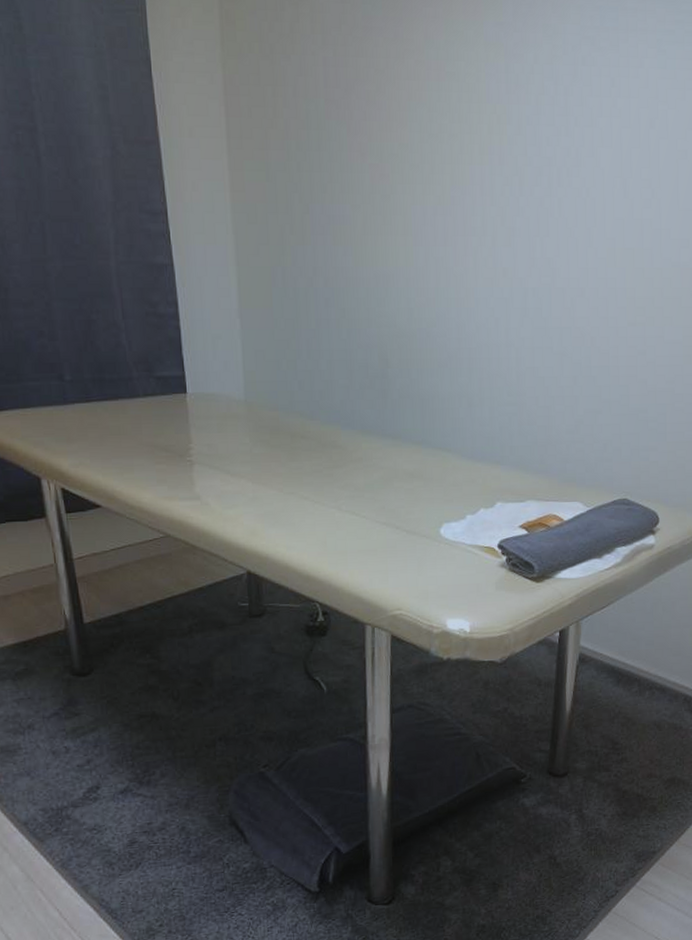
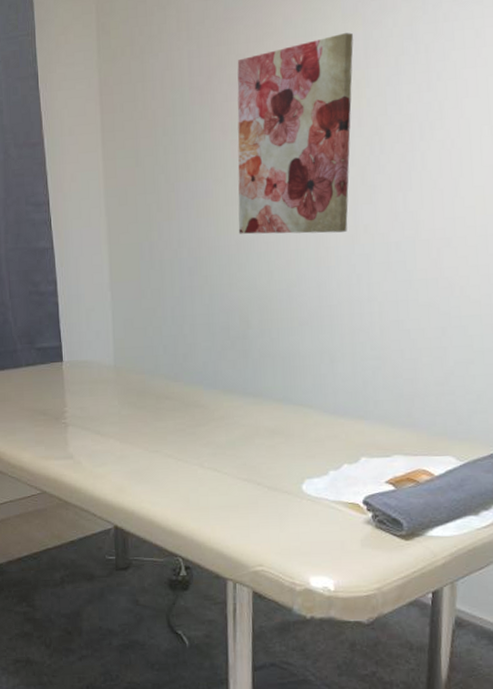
wall art: none [376,62,495,273] -> present [237,32,353,234]

